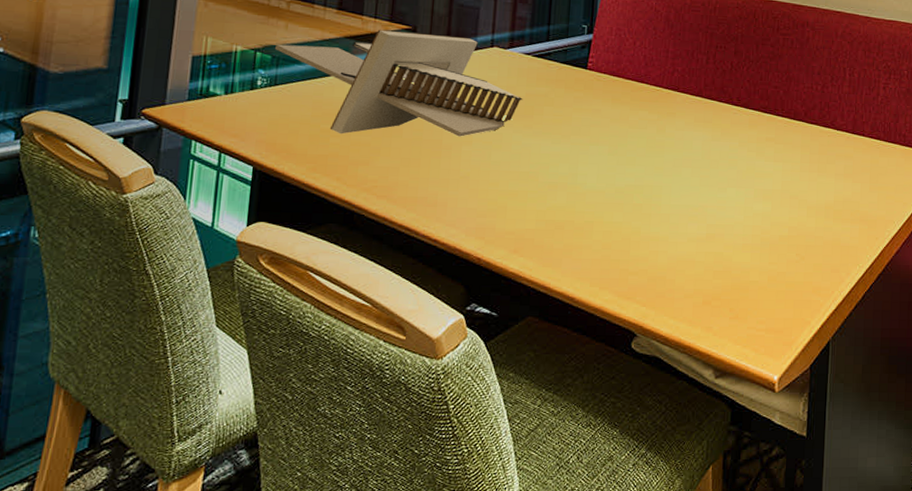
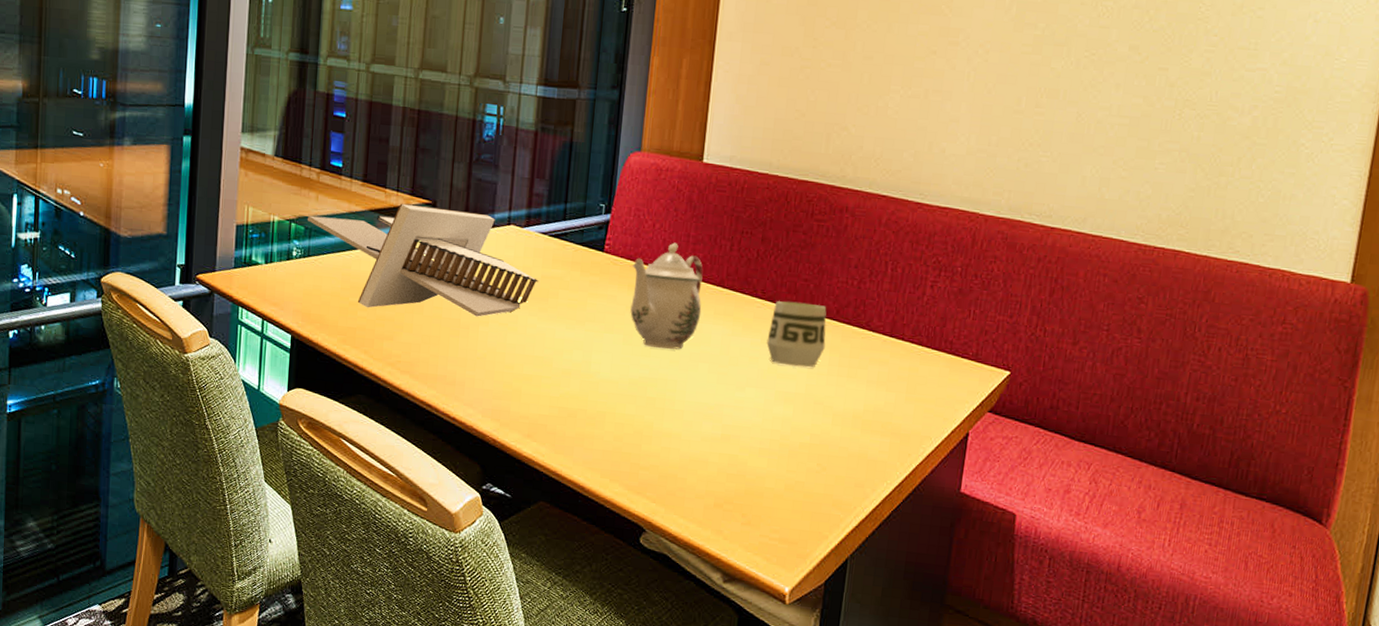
teapot: none [614,58,683,157] -> present [630,242,703,350]
cup: none [744,107,797,166] -> present [766,301,827,368]

